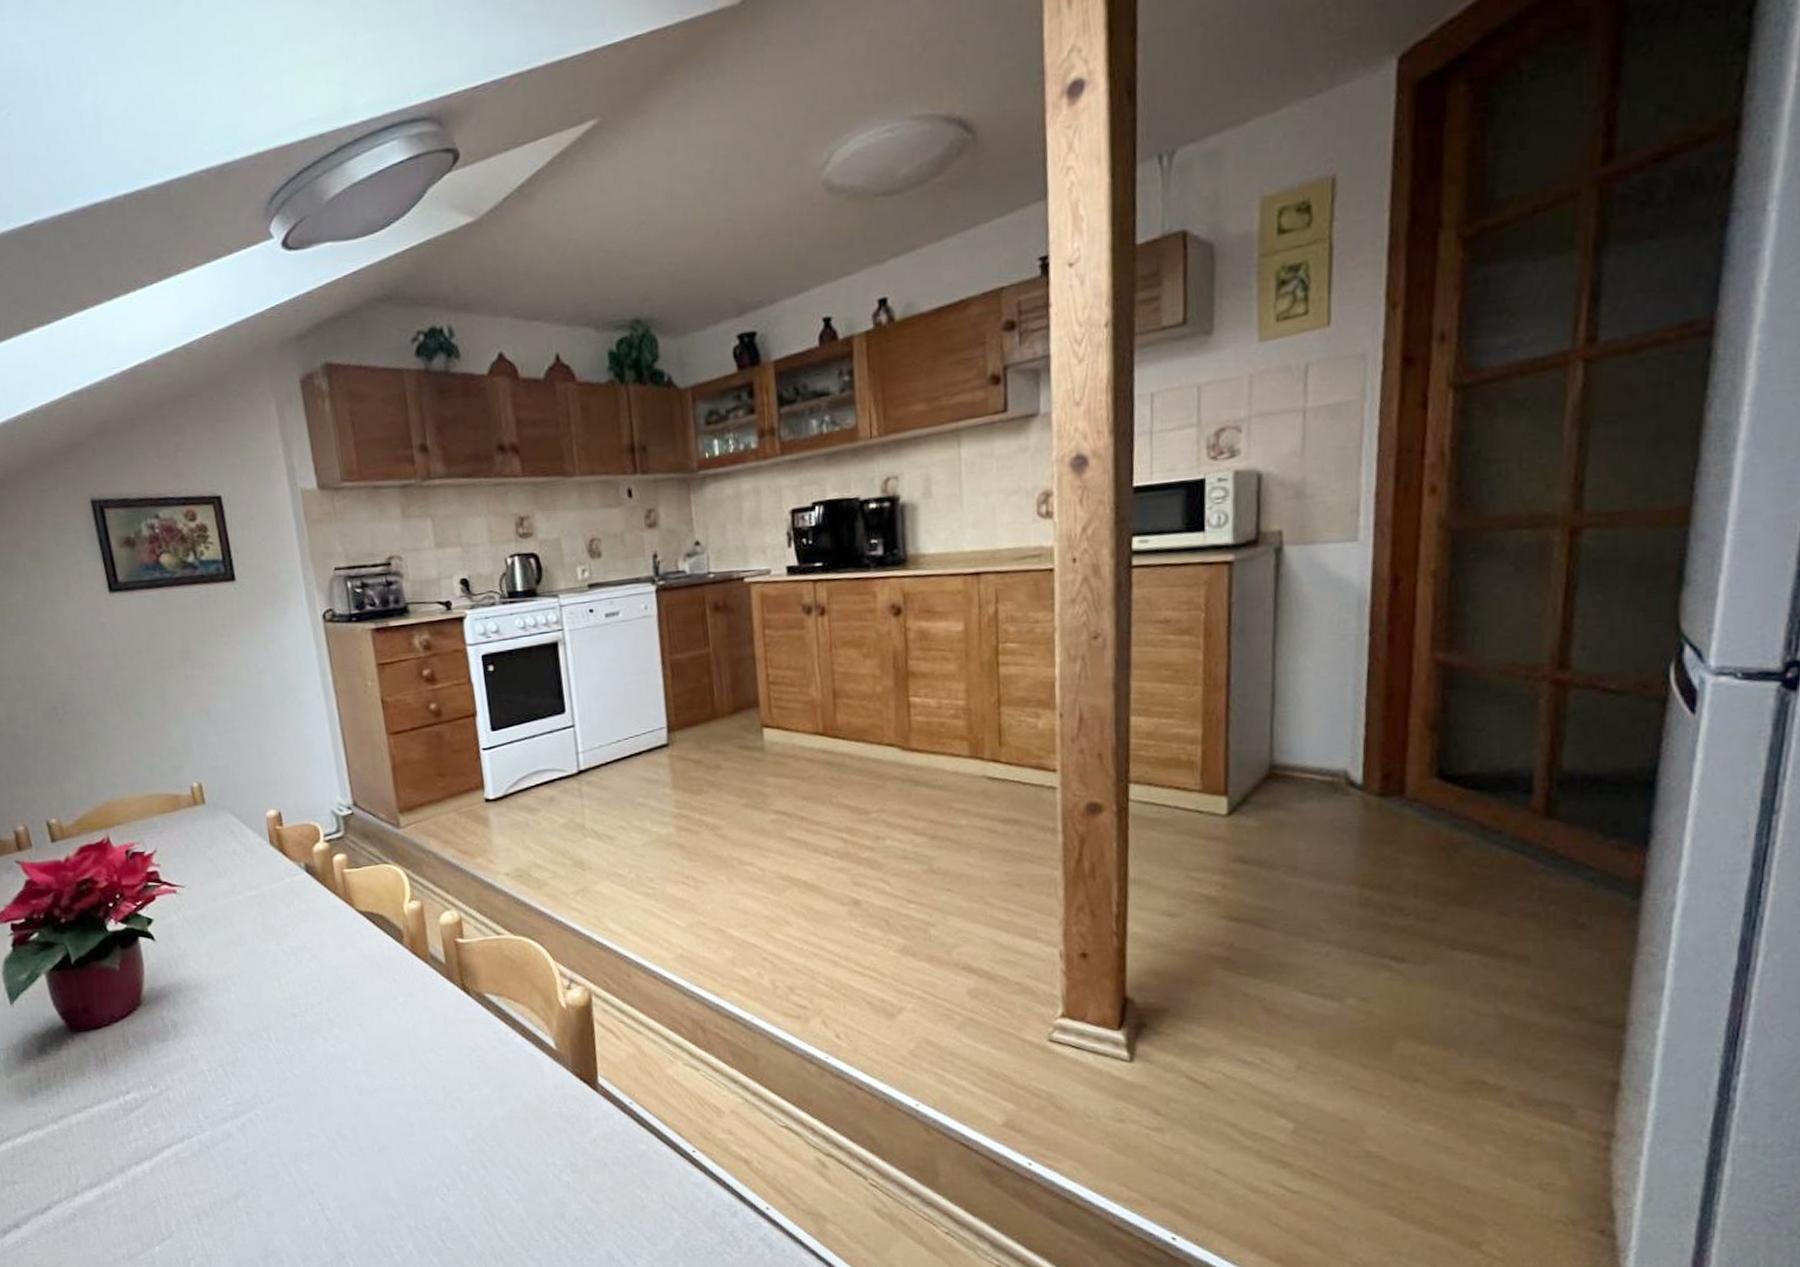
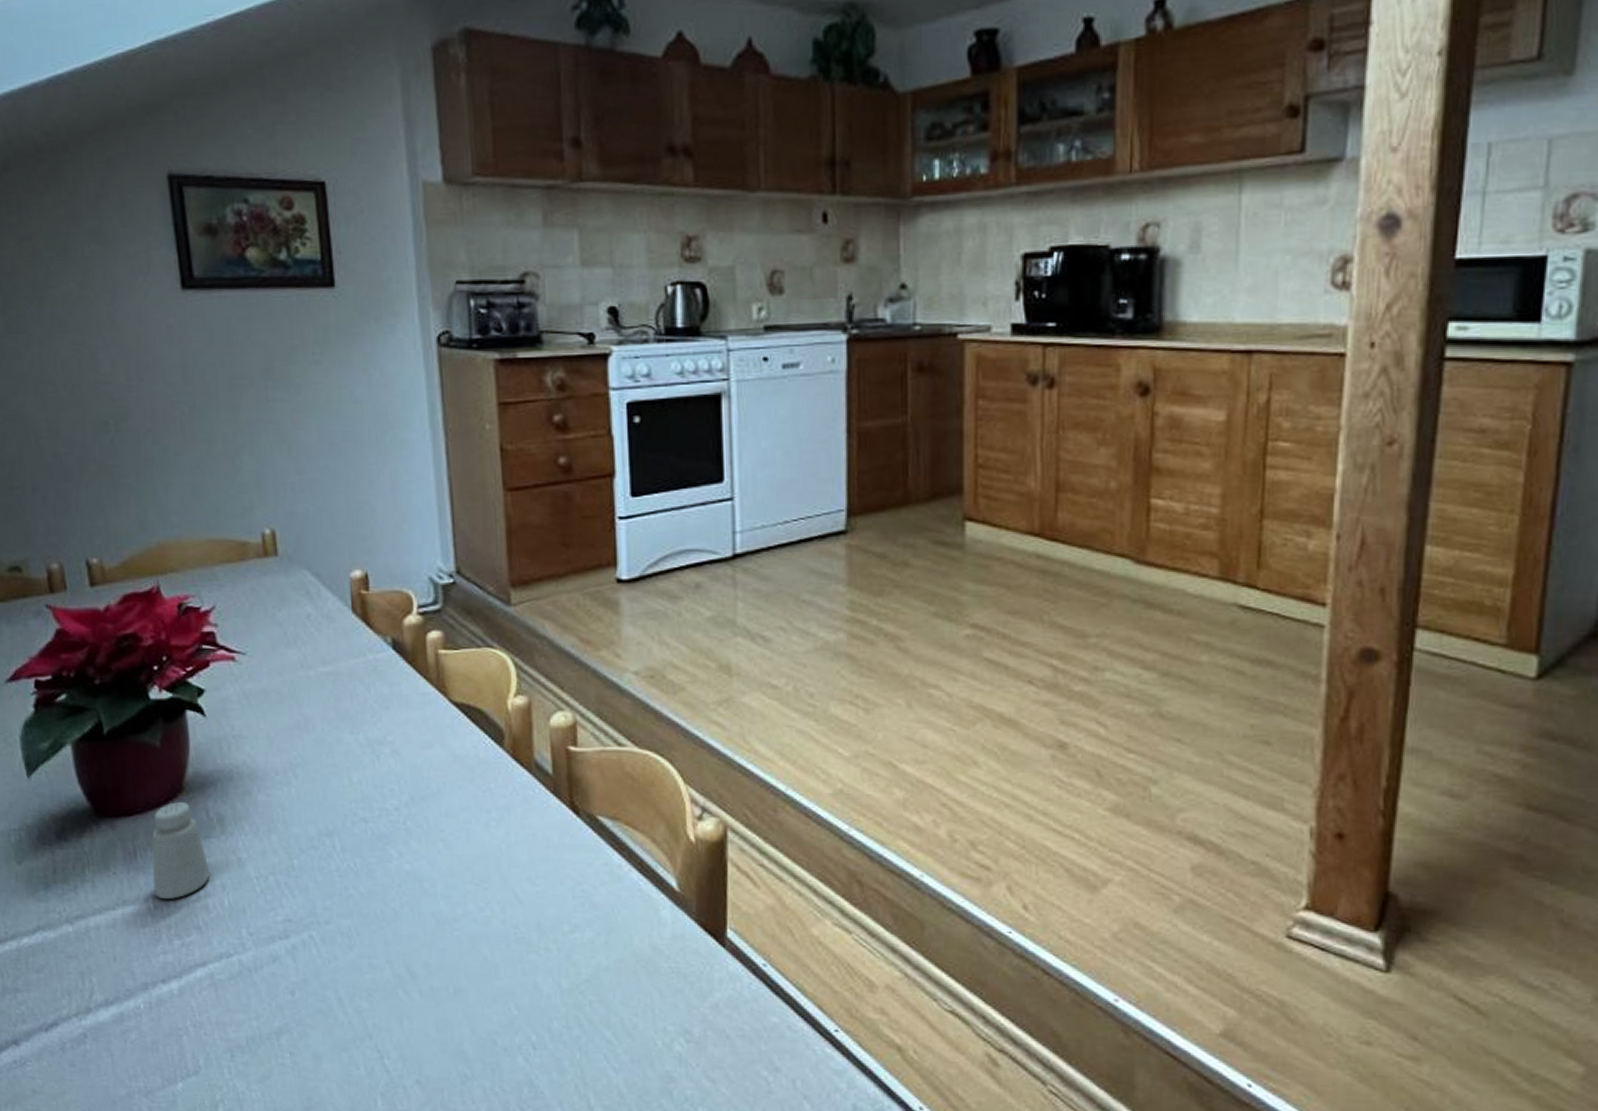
saltshaker: none [117,1014,170,1095] -> present [151,802,211,899]

